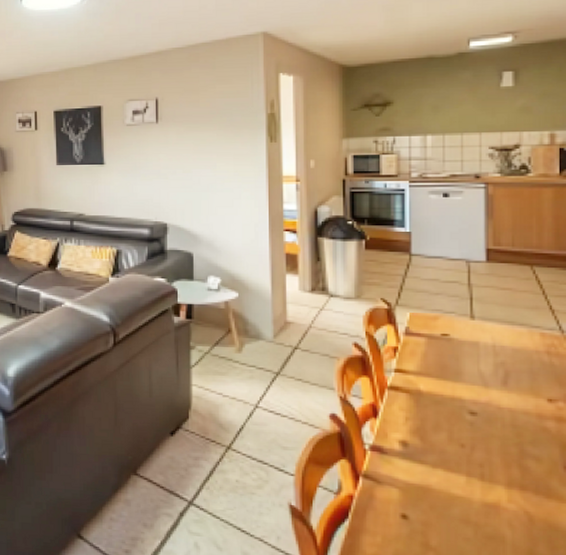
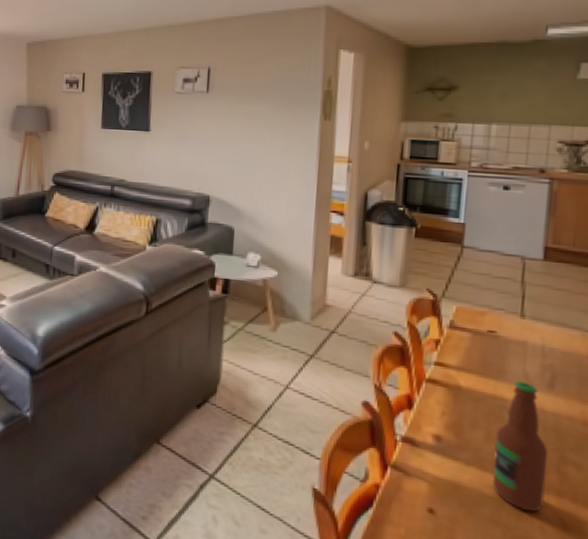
bottle: none [457,381,510,508] -> present [492,381,548,512]

